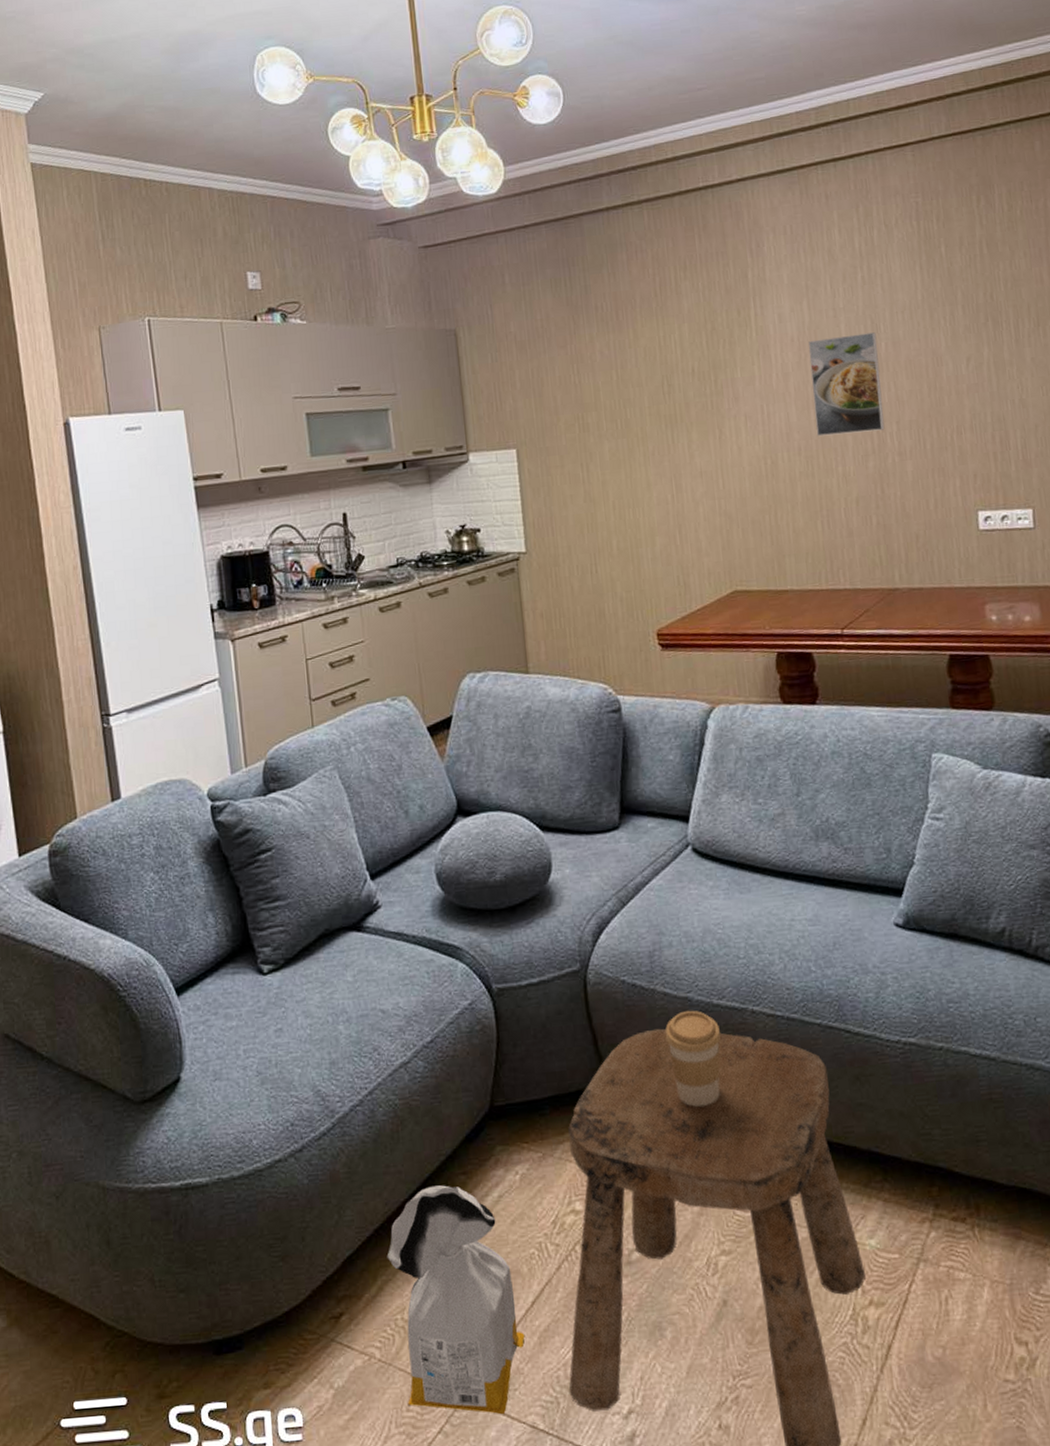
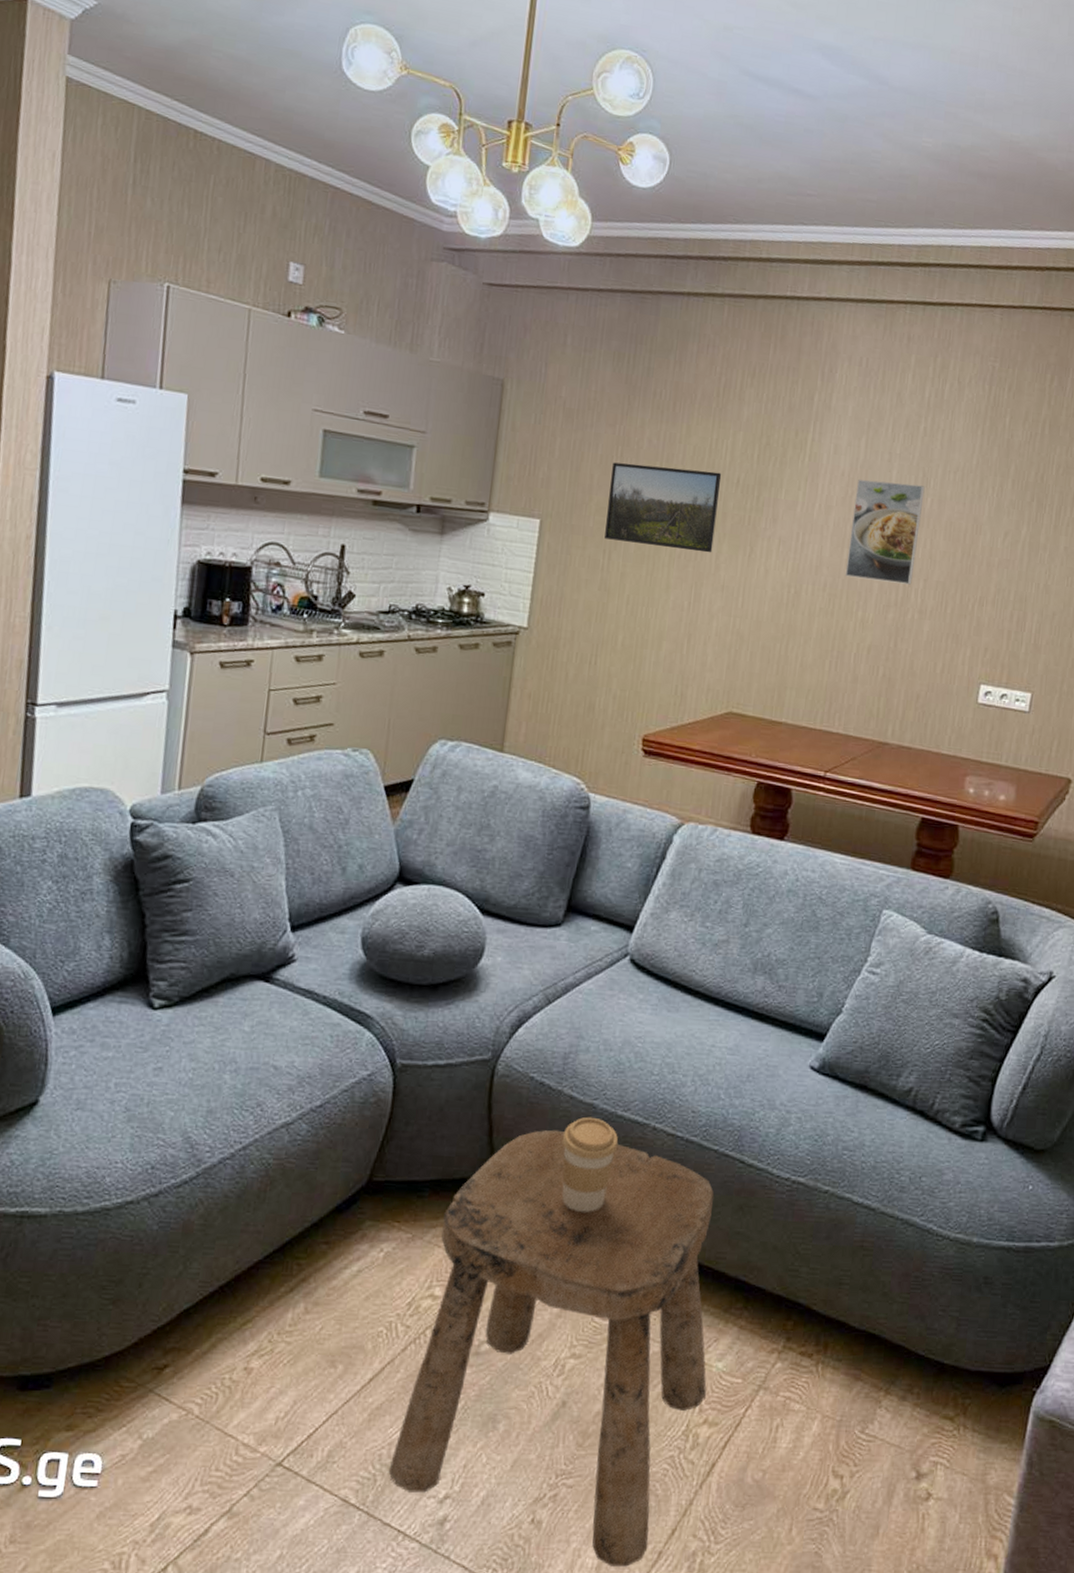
bag: present [386,1185,525,1415] -> none [218,1251,356,1485]
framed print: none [572,366,683,453] -> present [604,462,722,553]

